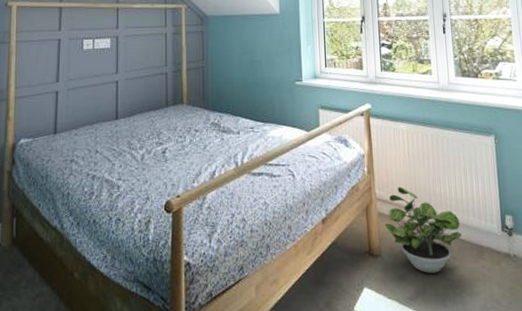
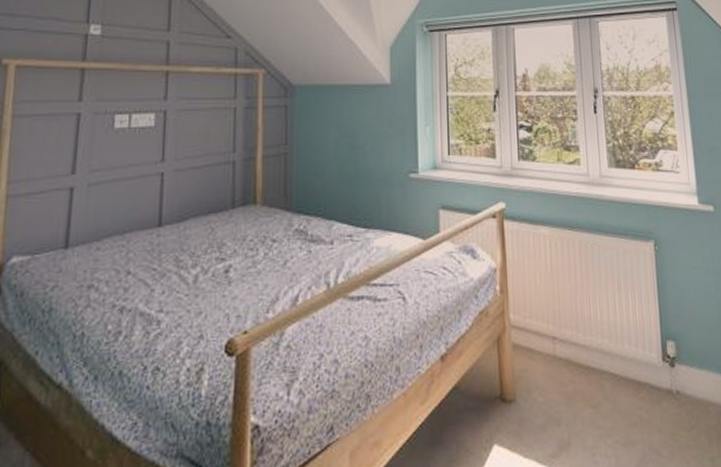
potted plant: present [385,187,462,273] -> none [521,309,615,421]

